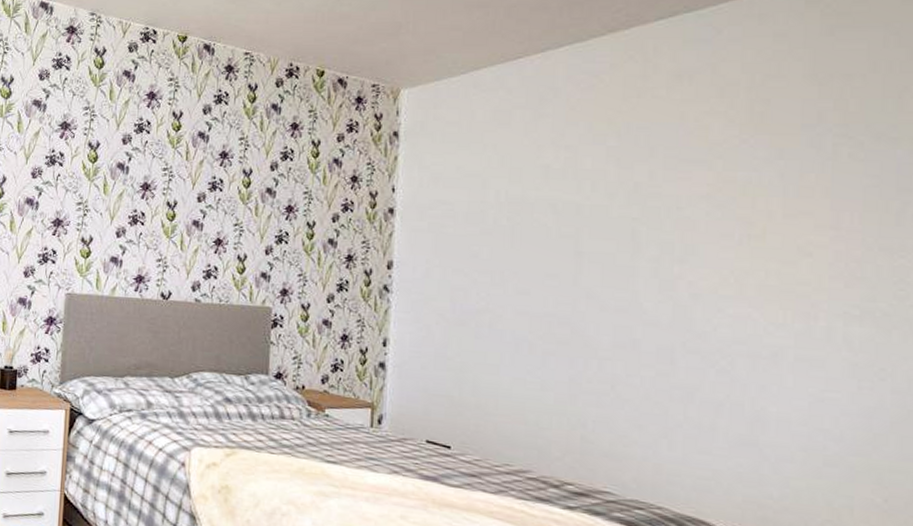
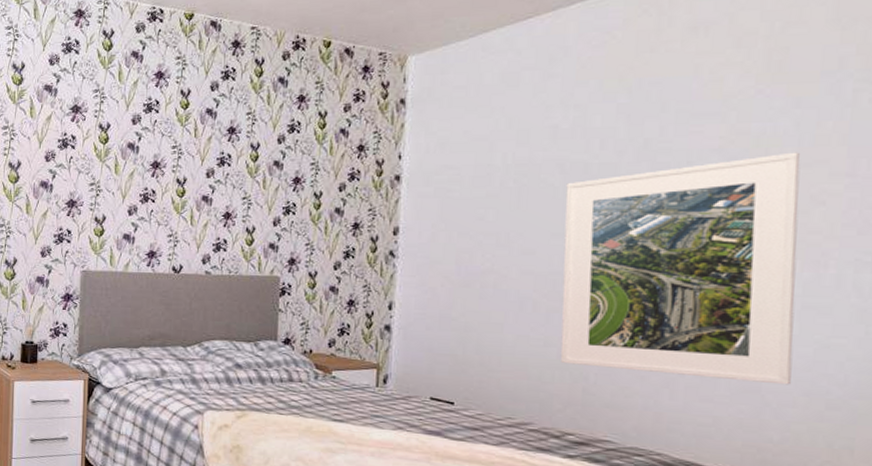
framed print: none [557,202,789,439] -> present [560,152,801,385]

